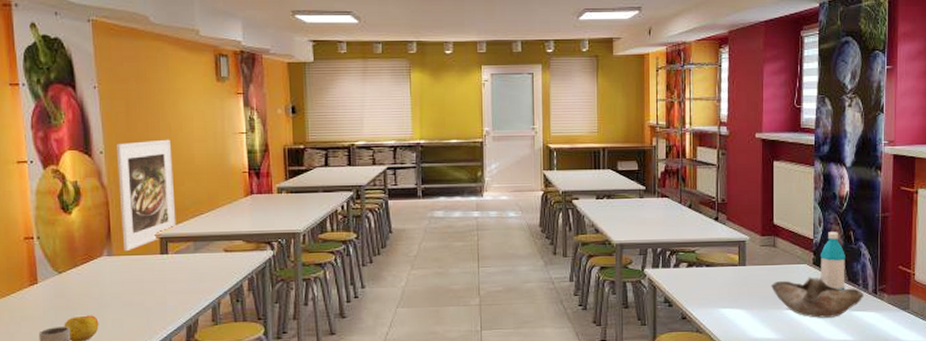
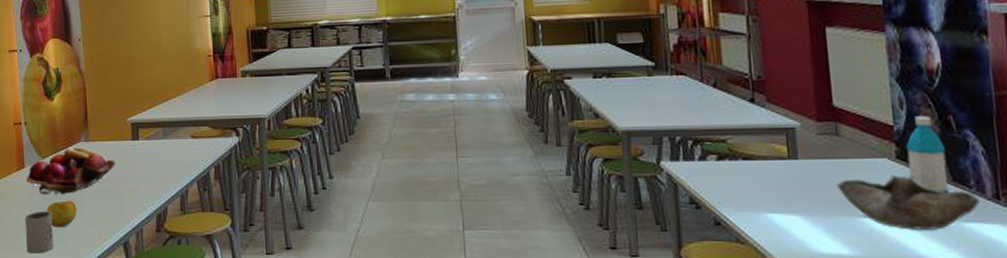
fruit basket: none [39,262,142,309] -> present [26,147,115,194]
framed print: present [117,139,177,252] -> none [93,25,147,137]

